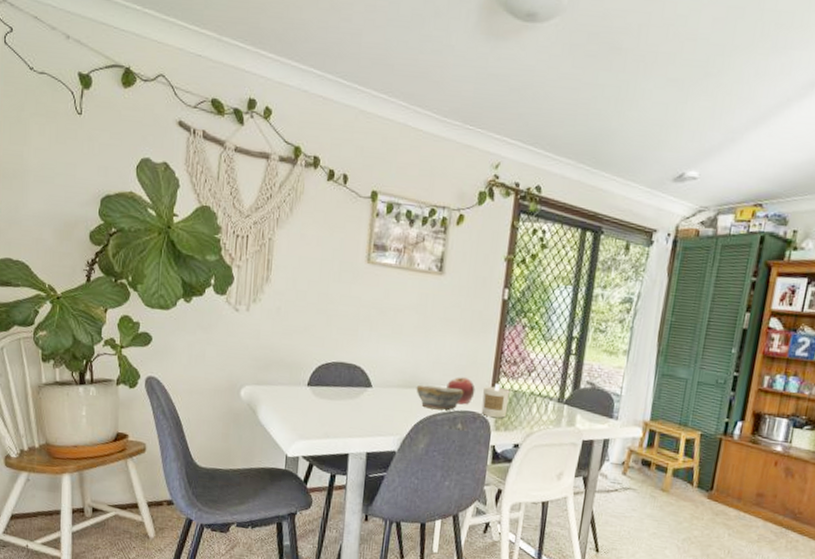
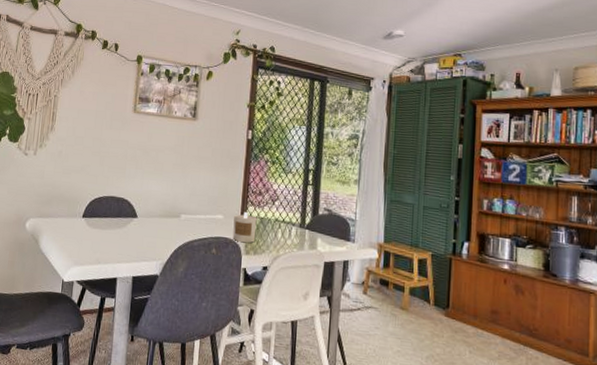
bowl: present [416,384,464,411] -> none [175,214,217,237]
fruit: present [446,377,476,405] -> none [201,207,227,232]

